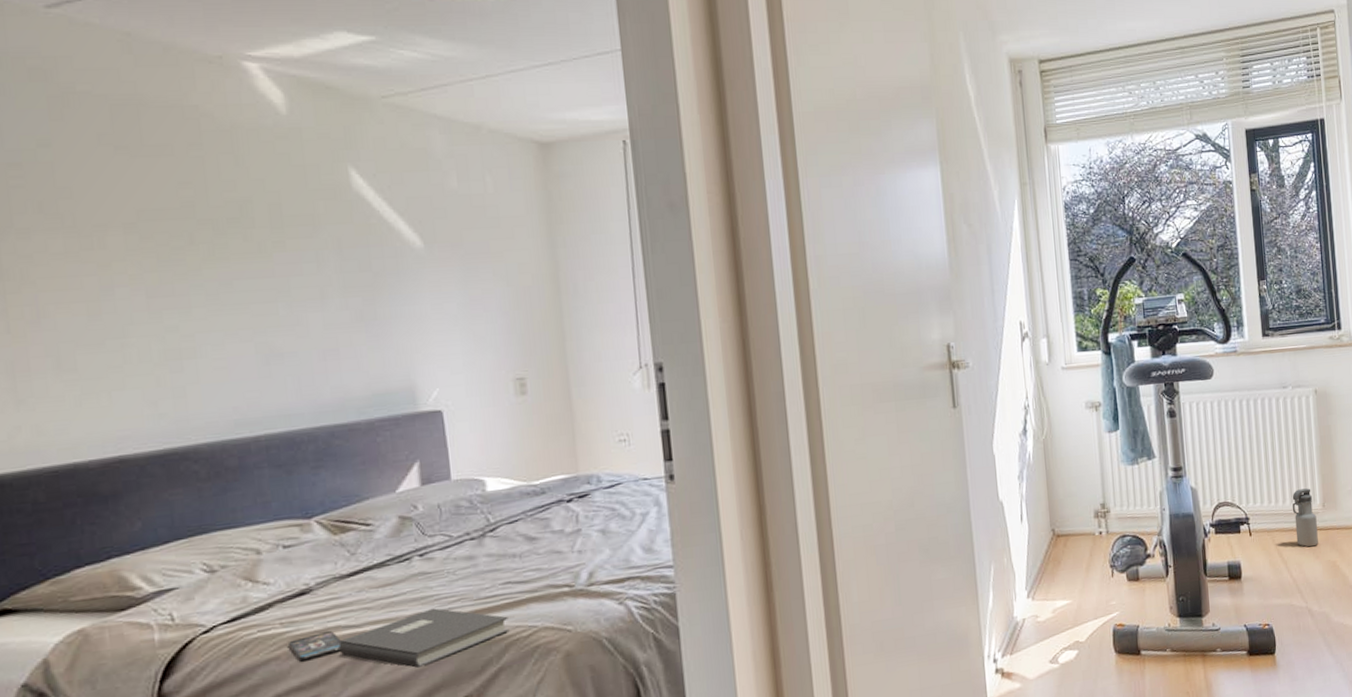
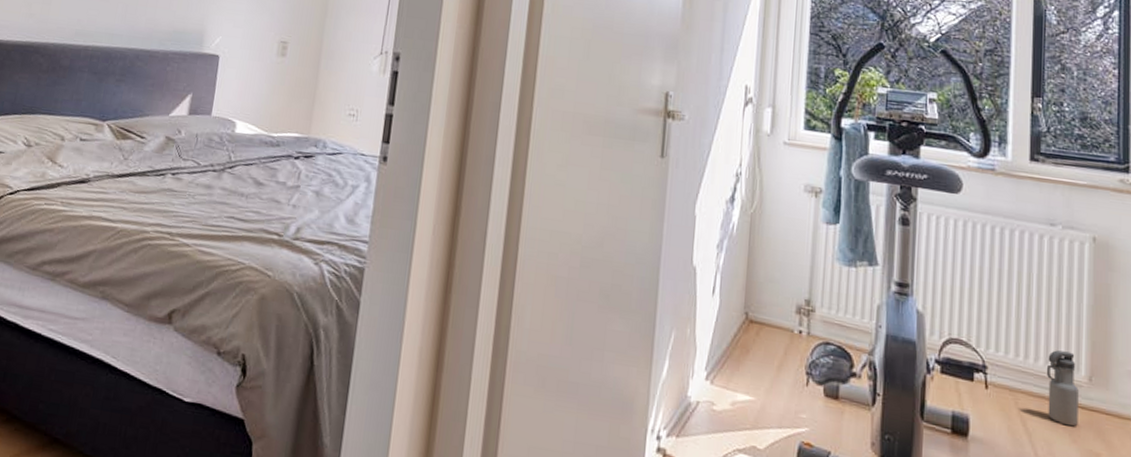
smartphone: present [287,631,342,663] -> none [61,218,99,241]
book: present [338,608,510,669] -> none [94,222,224,273]

